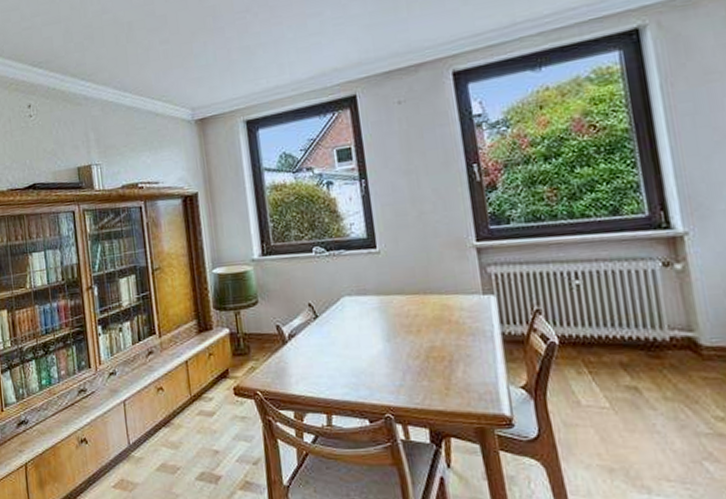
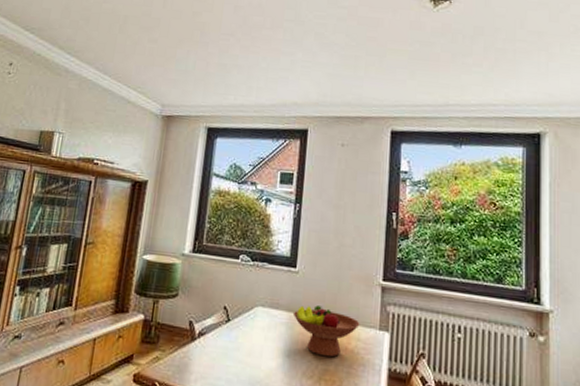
fruit bowl: none [383,282,460,334] -> present [292,305,360,358]

